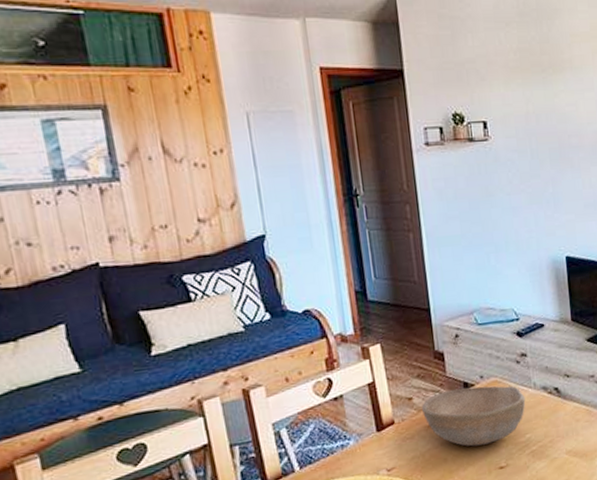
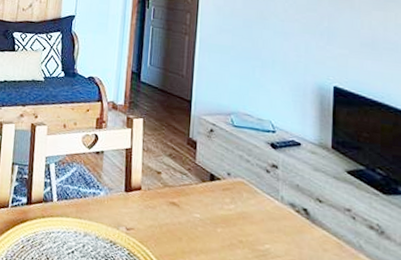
bowl: present [421,386,526,447] -> none [167,176,270,240]

